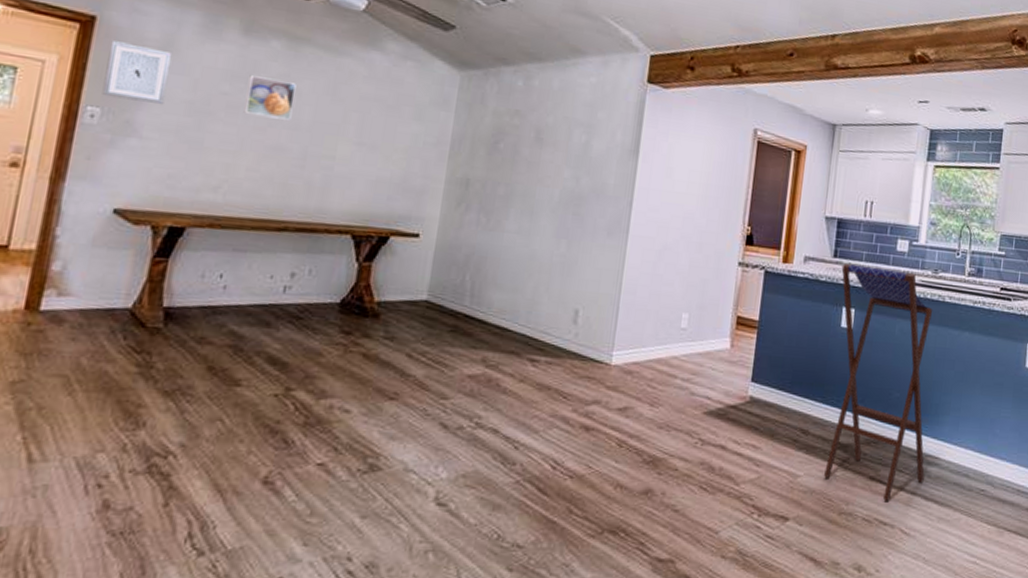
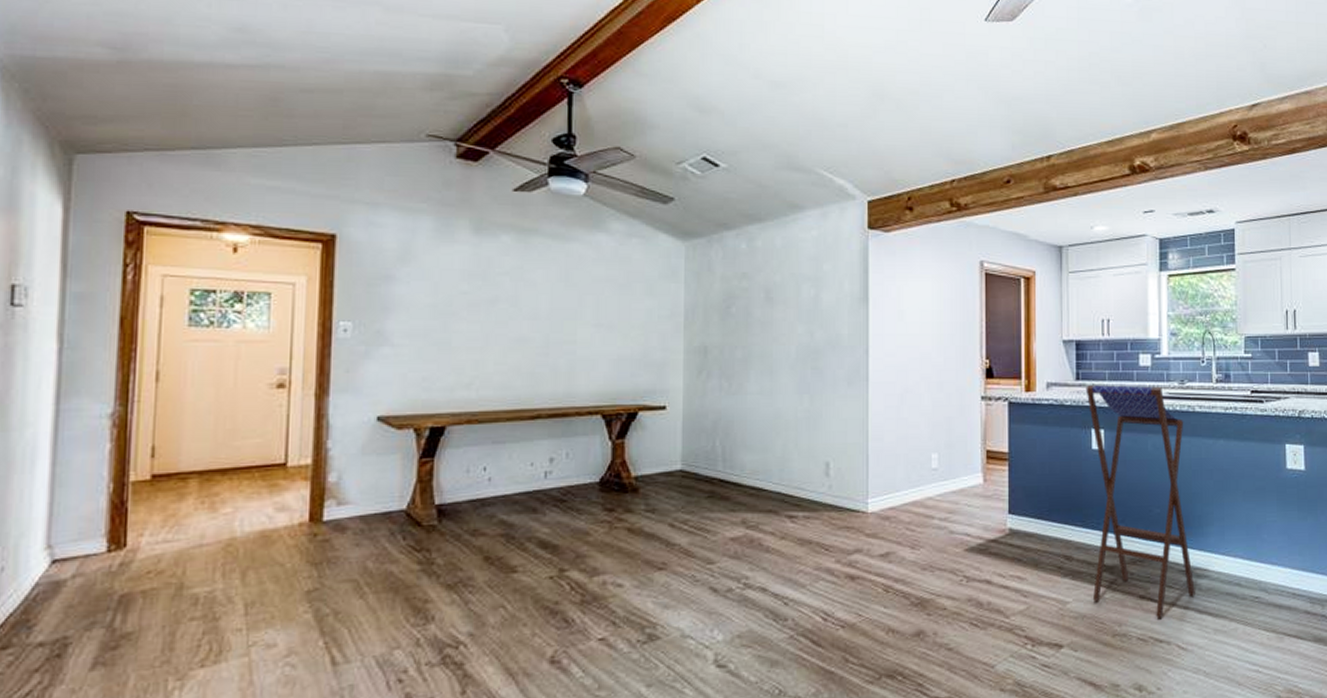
wall art: present [102,41,172,104] -> none [351,256,411,310]
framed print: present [243,75,297,120] -> none [484,272,530,311]

